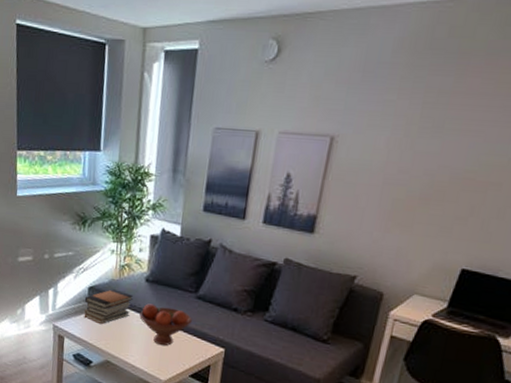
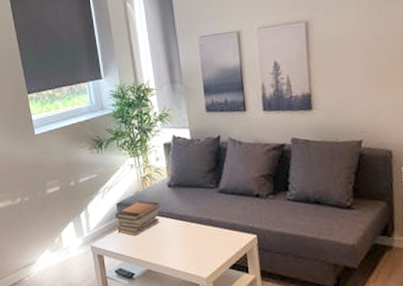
fruit bowl: present [139,303,192,346] -> none [169,206,220,245]

